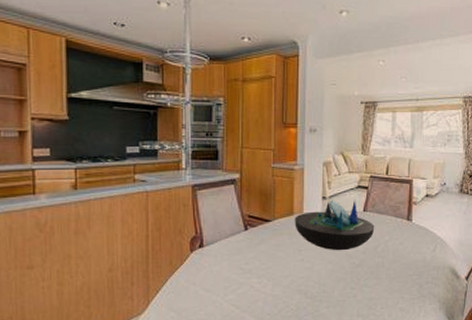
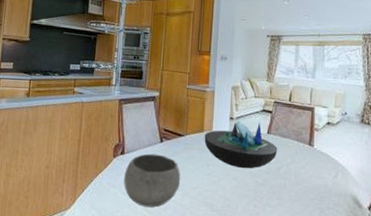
bowl: none [205,243,271,302] -> present [124,153,181,208]

